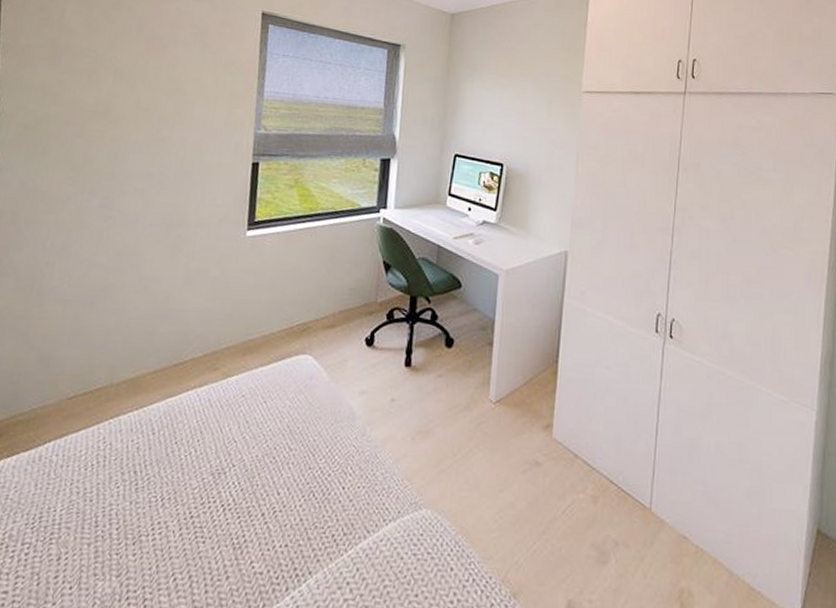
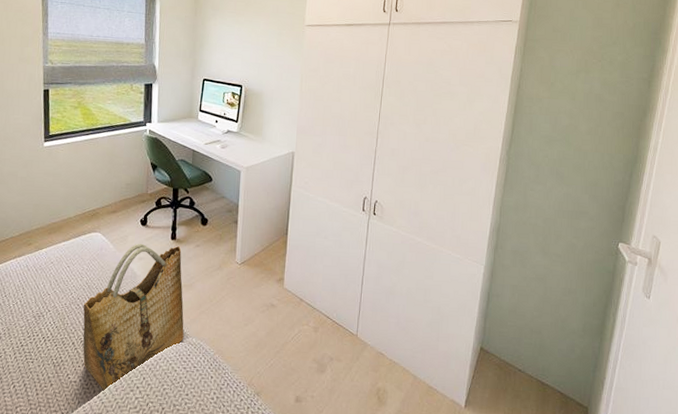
grocery bag: none [274,370,418,586] -> present [83,243,185,390]

